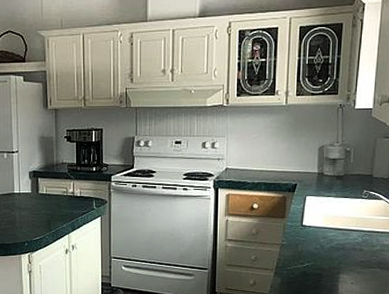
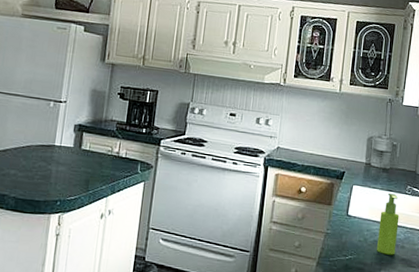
soap dispenser: none [334,199,356,259] -> present [377,193,400,255]

